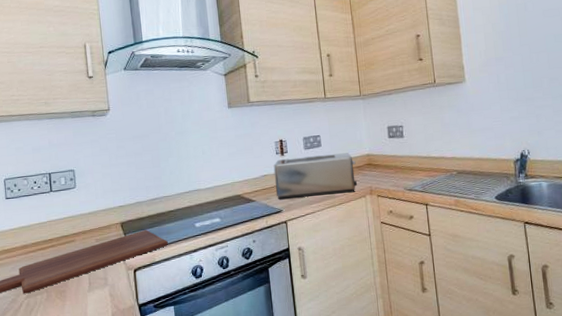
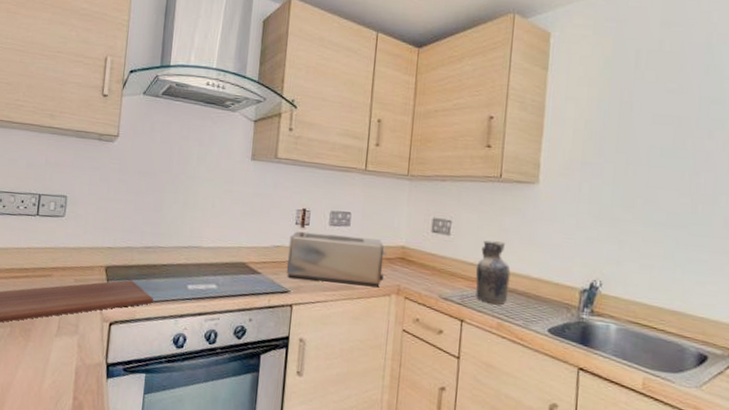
ceramic jug: none [429,134,459,186] -> present [475,240,511,304]

